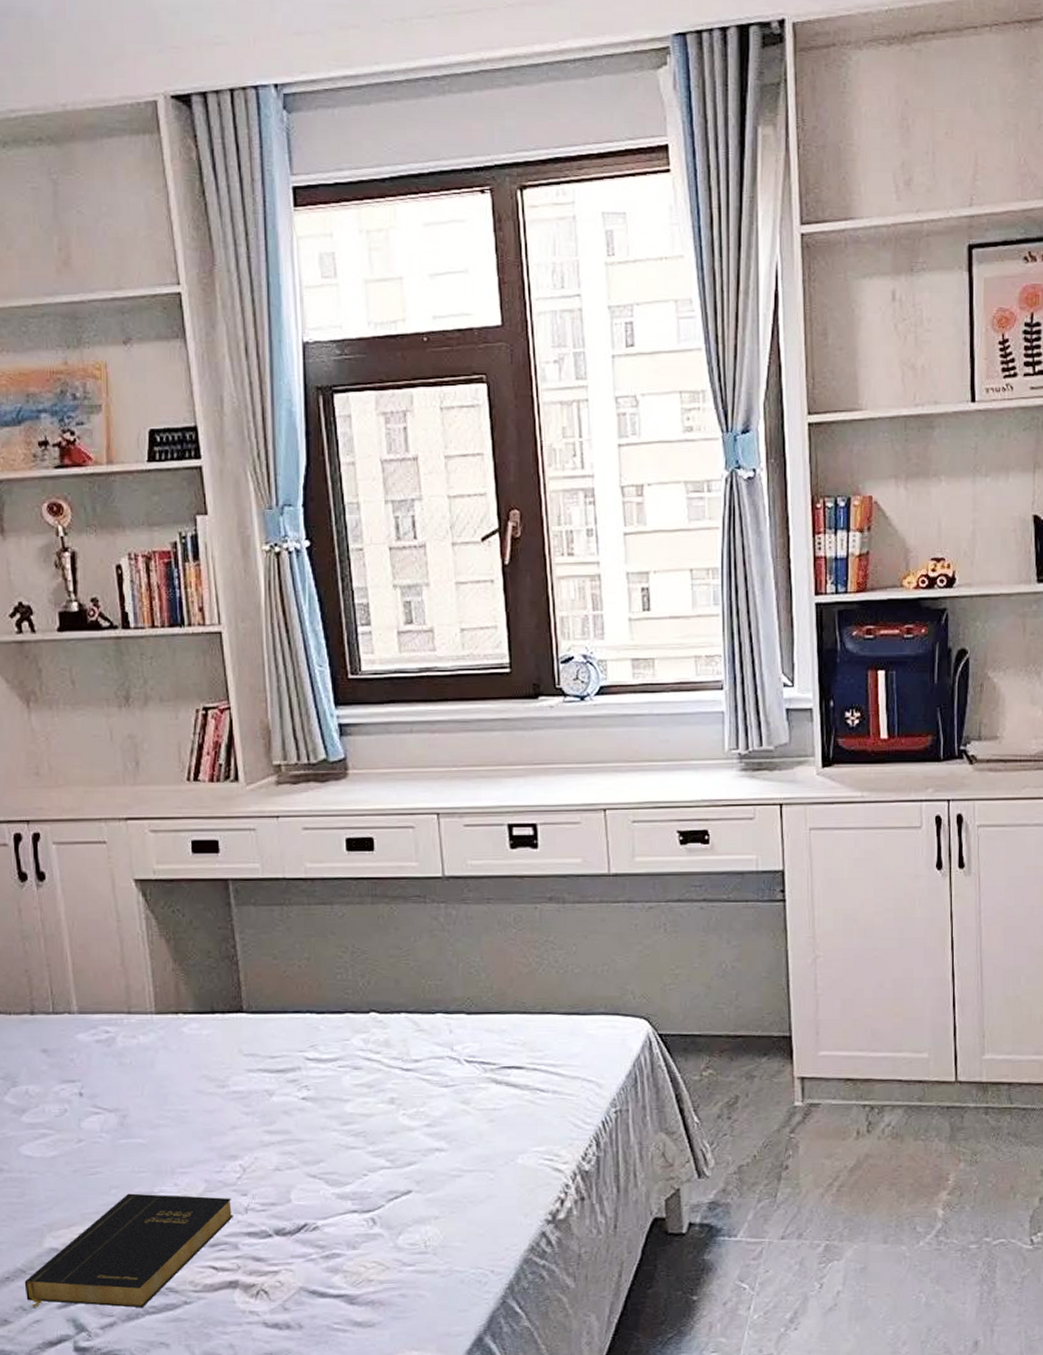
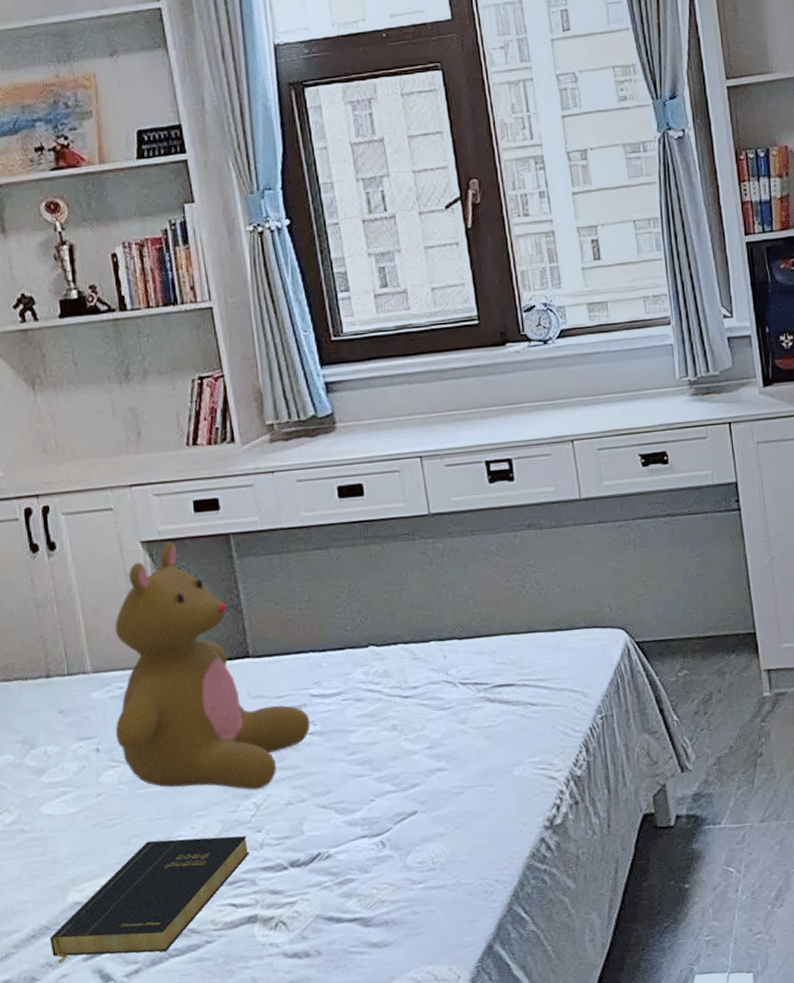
teddy bear: none [99,882,304,1151] -> present [115,541,310,790]

